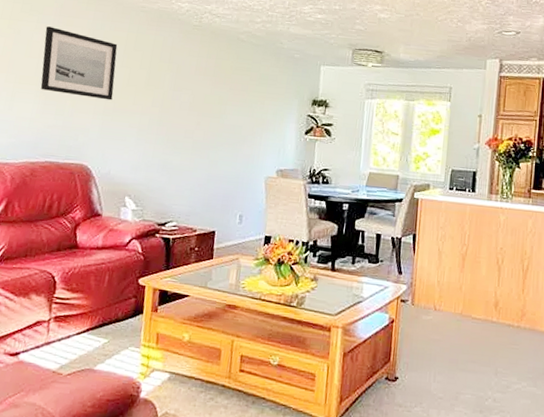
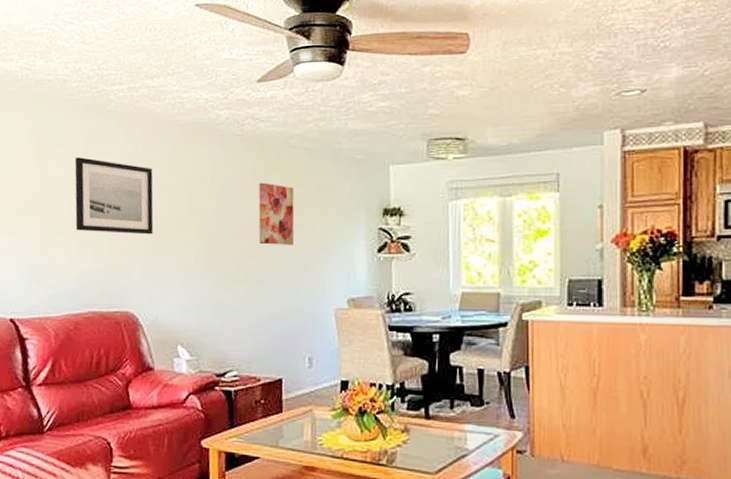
wall art: none [206,67,240,122] -> present [258,182,295,245]

